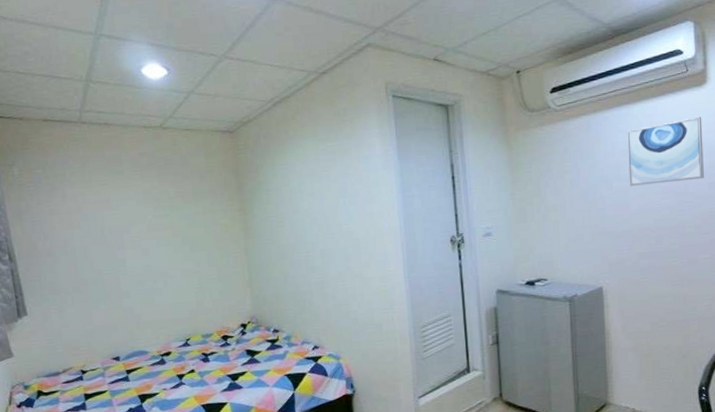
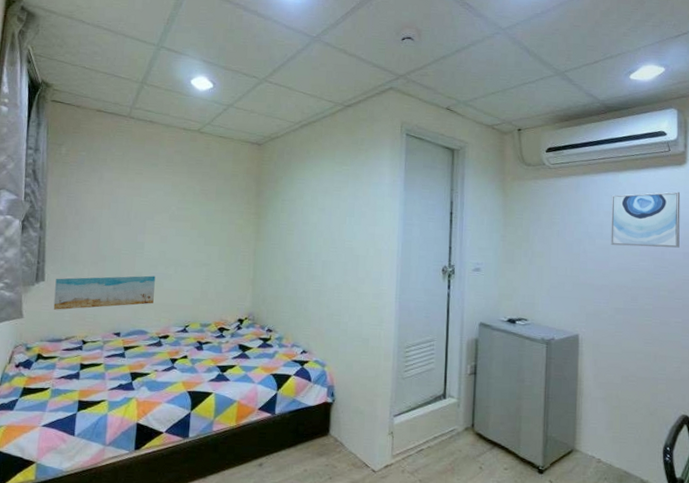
wall art: none [39,292,148,344] -> present [53,275,155,310]

